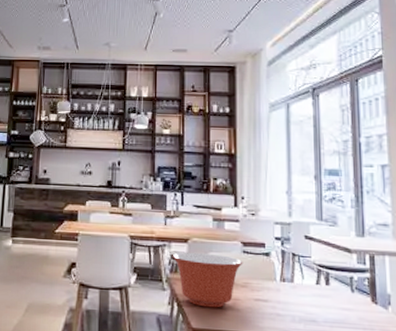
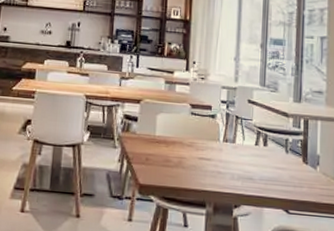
mixing bowl: present [172,252,243,308] -> none [124,112,191,166]

